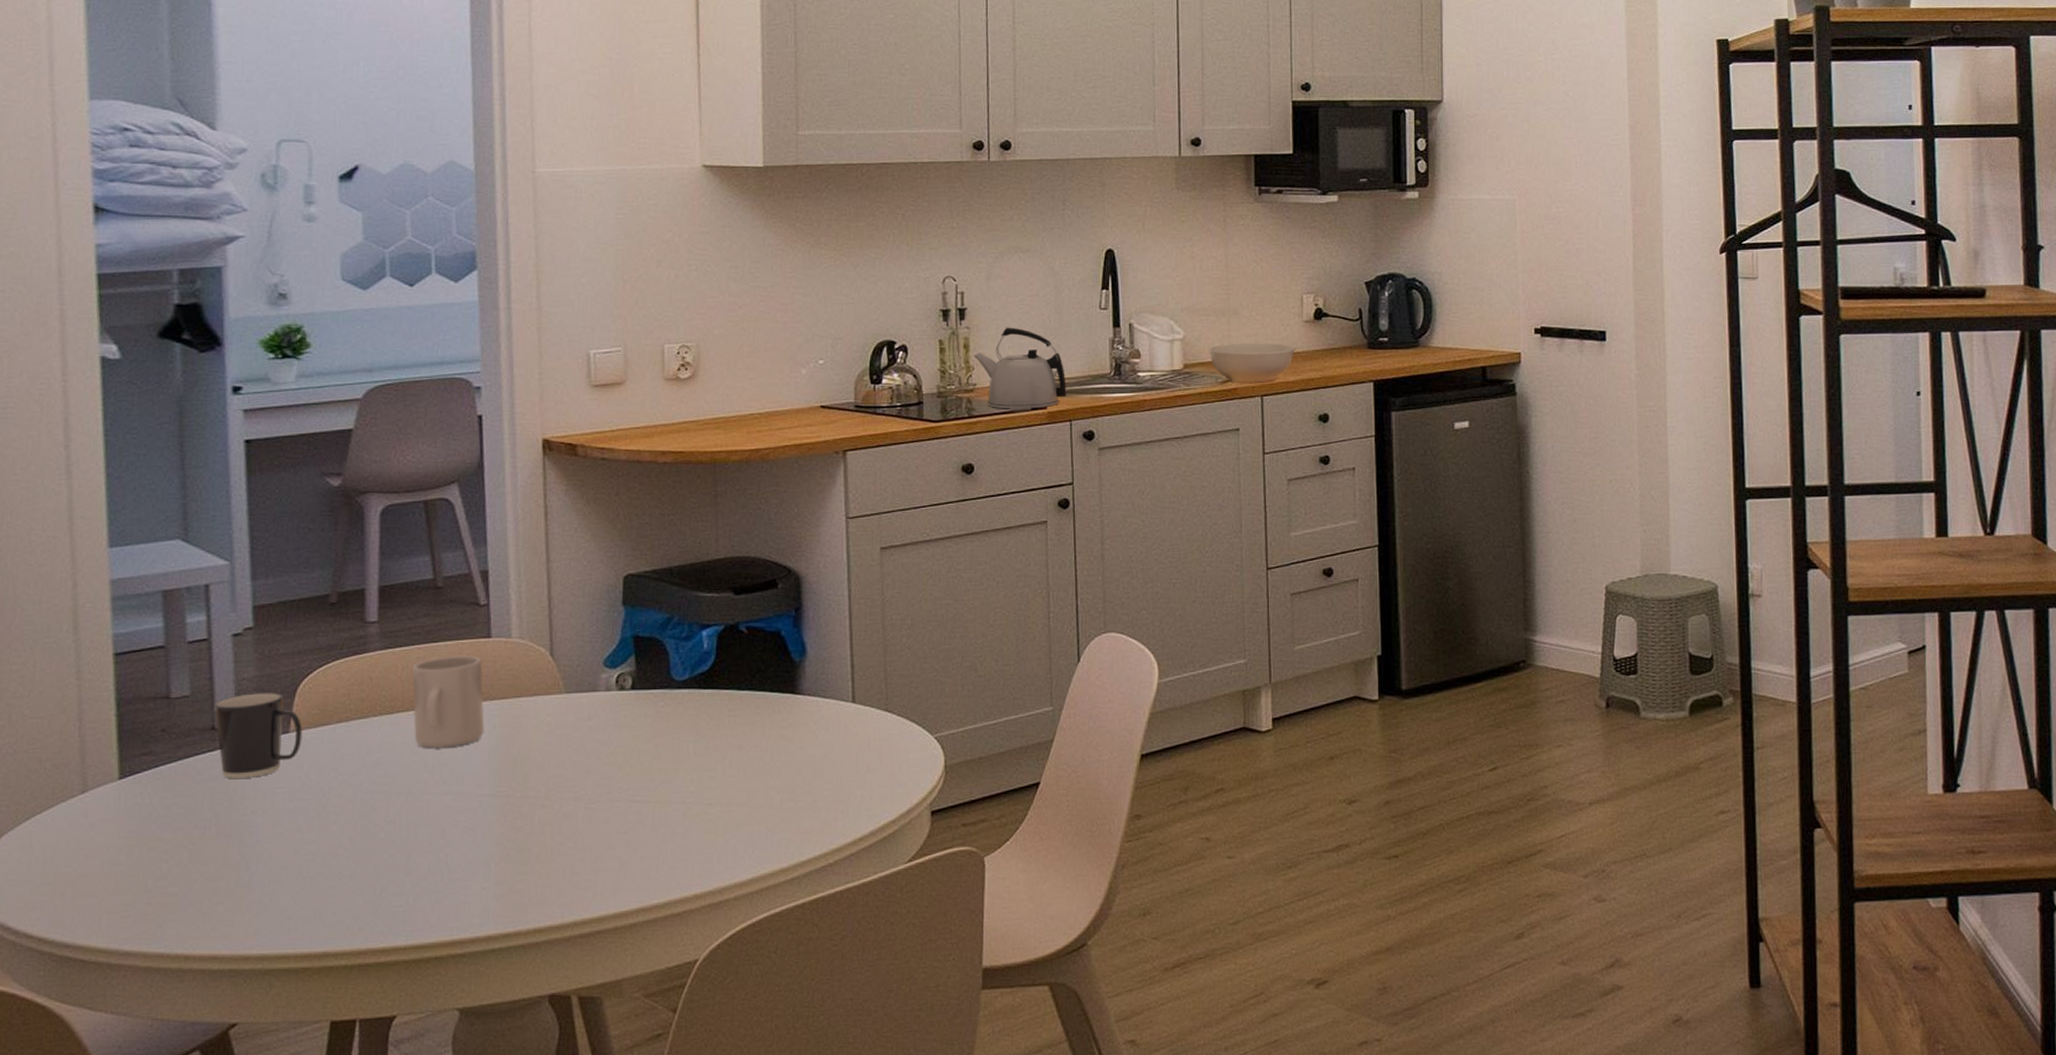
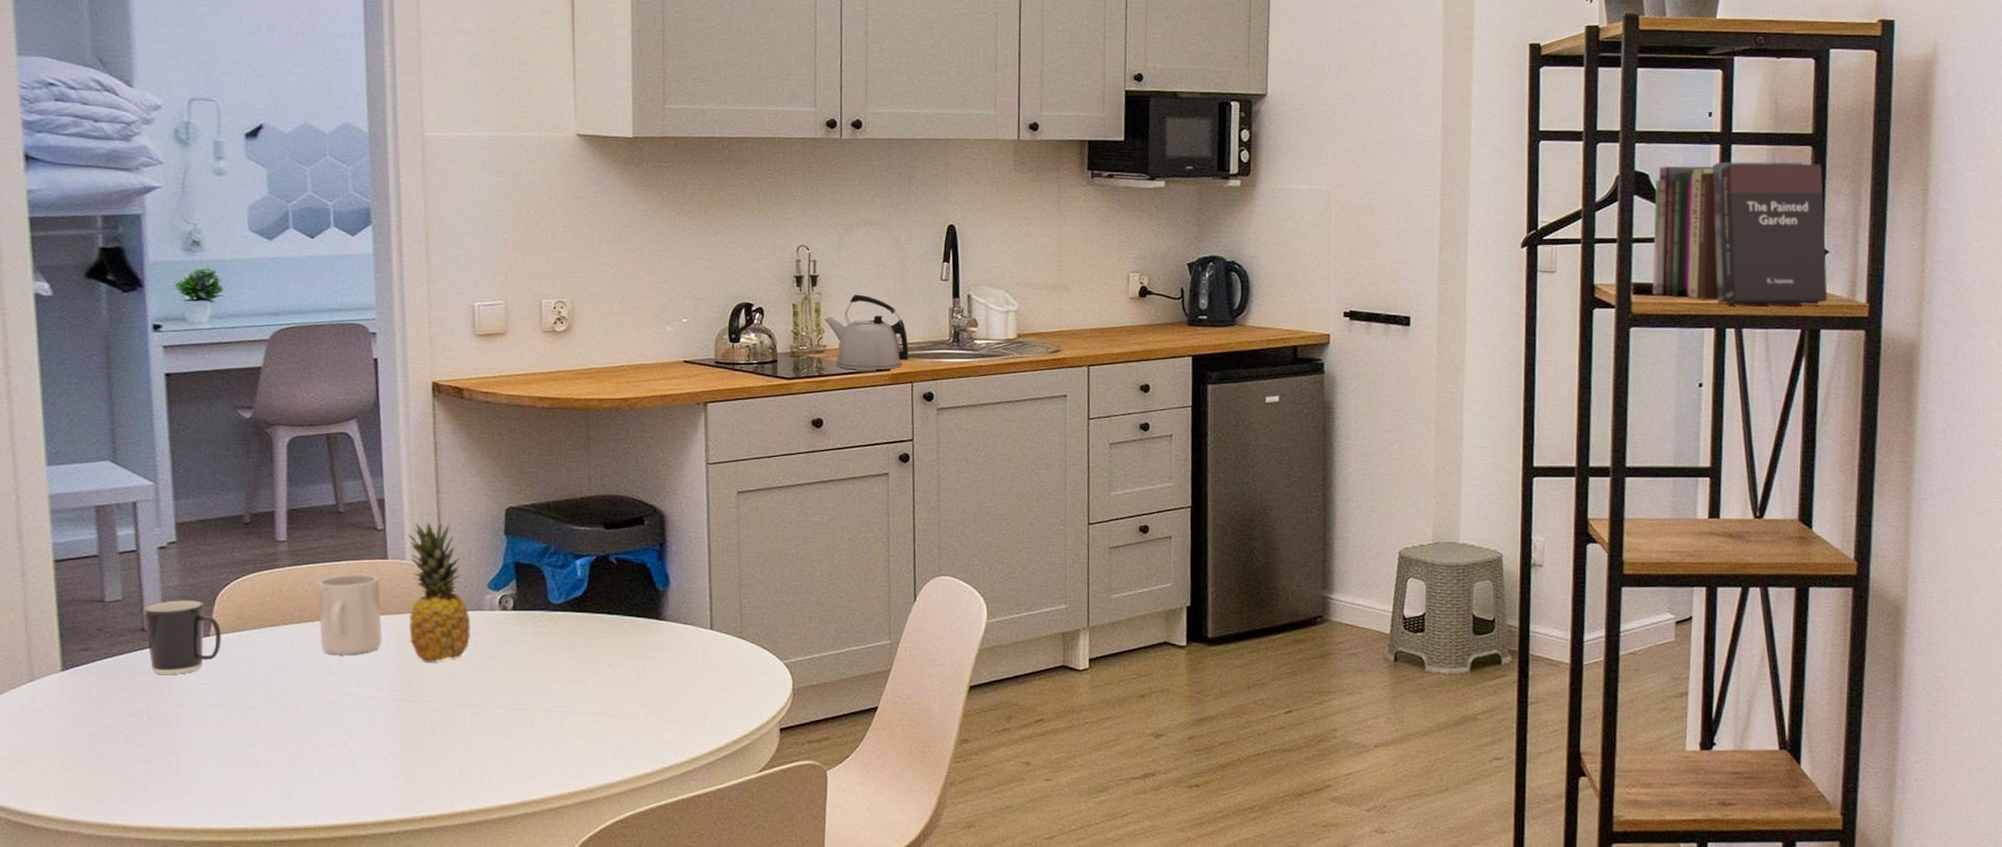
fruit: none [514,593,585,752] -> present [407,521,472,662]
bowl: present [1209,343,1295,383] -> none [1041,316,1121,354]
books: none [1856,154,2046,308] -> present [1652,161,1828,306]

